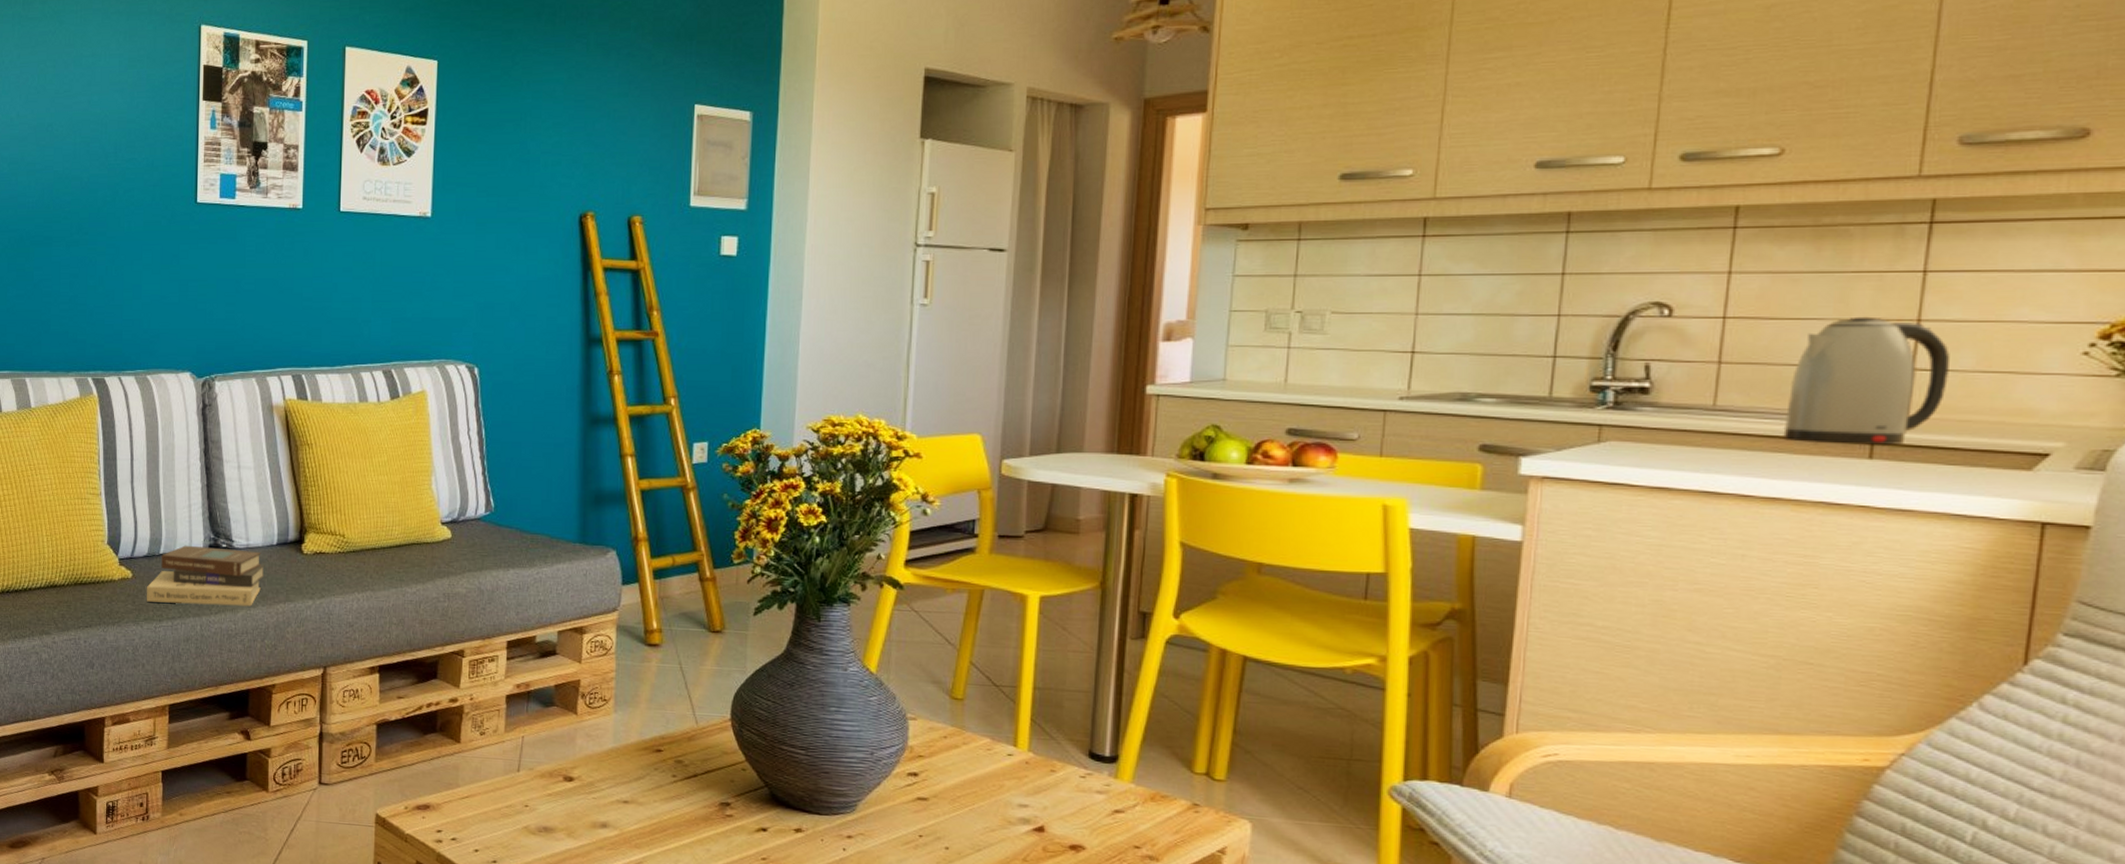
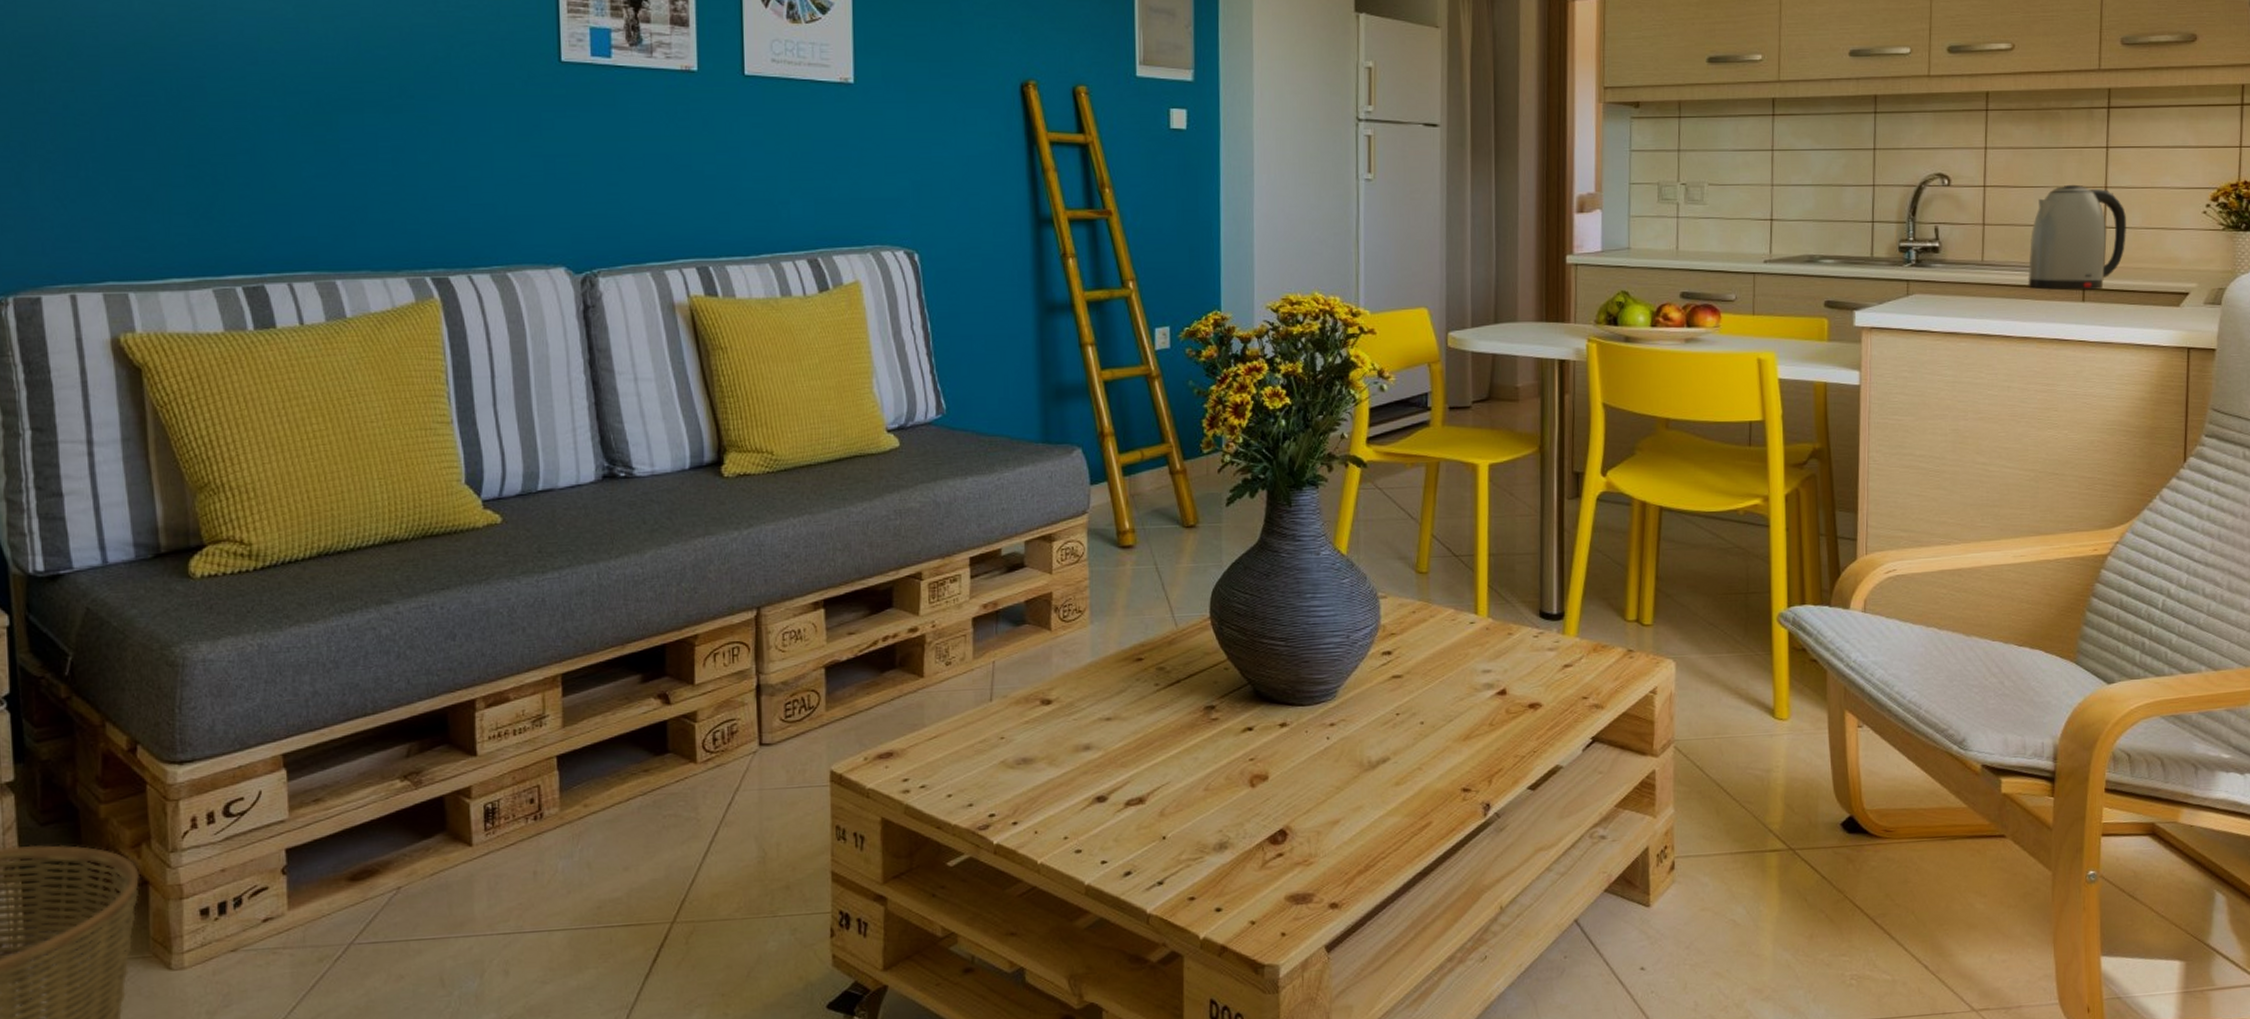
books: present [146,545,265,607] -> none [522,477,677,551]

